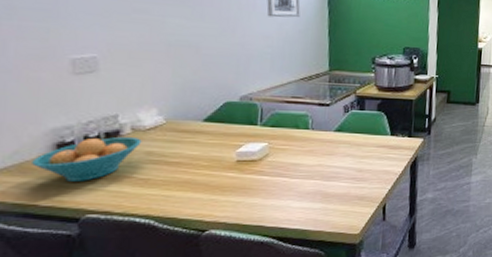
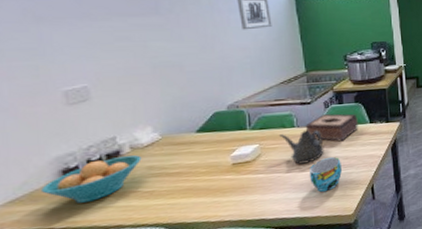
teapot: none [291,134,338,171] -> present [279,130,324,165]
cup: none [317,168,354,205] -> present [309,157,342,193]
tissue box: none [320,119,379,152] -> present [305,113,359,142]

